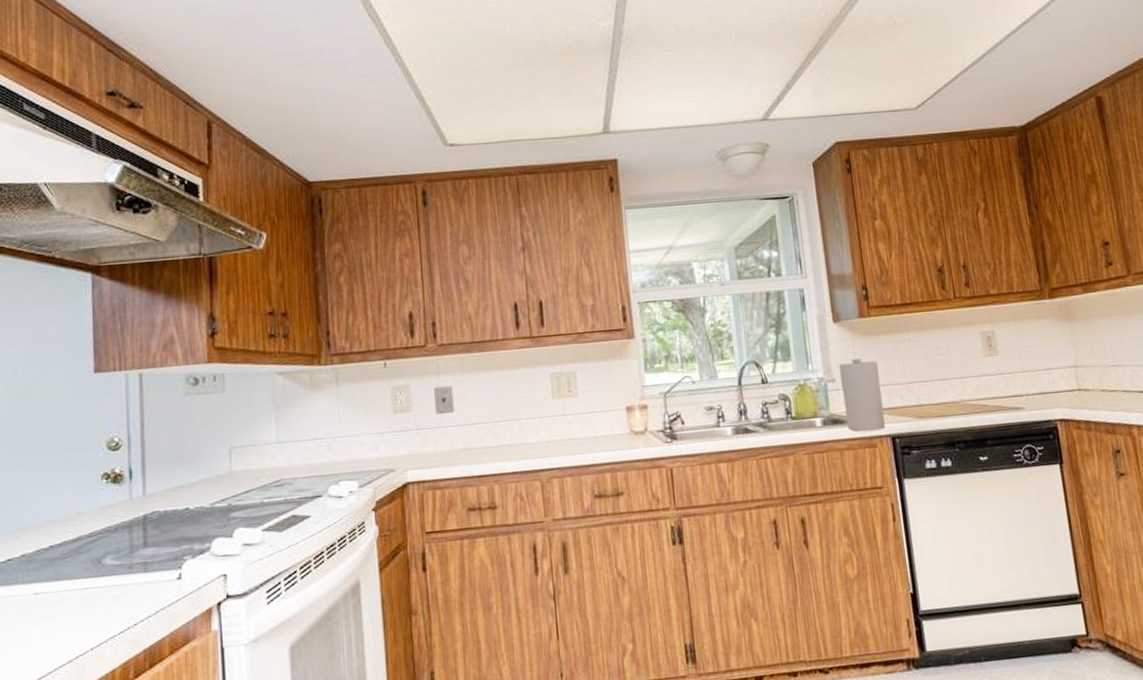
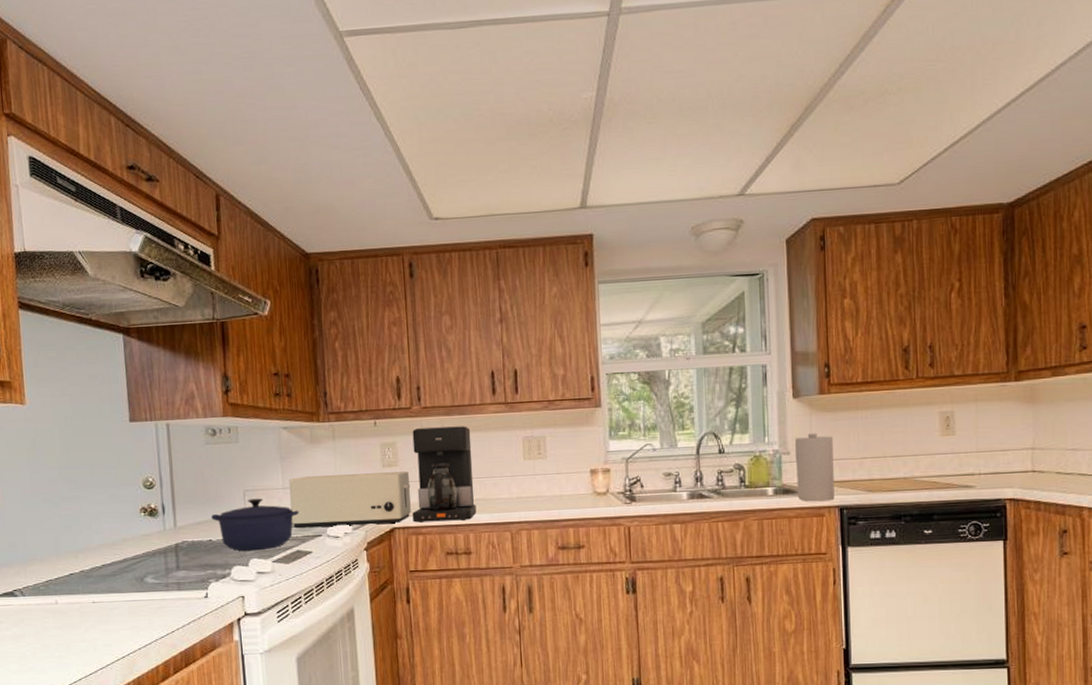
cooking pot: none [189,455,296,519] -> present [211,498,300,551]
toaster: none [284,417,427,489] -> present [289,471,411,529]
coffee maker: none [427,363,502,477] -> present [412,426,477,524]

